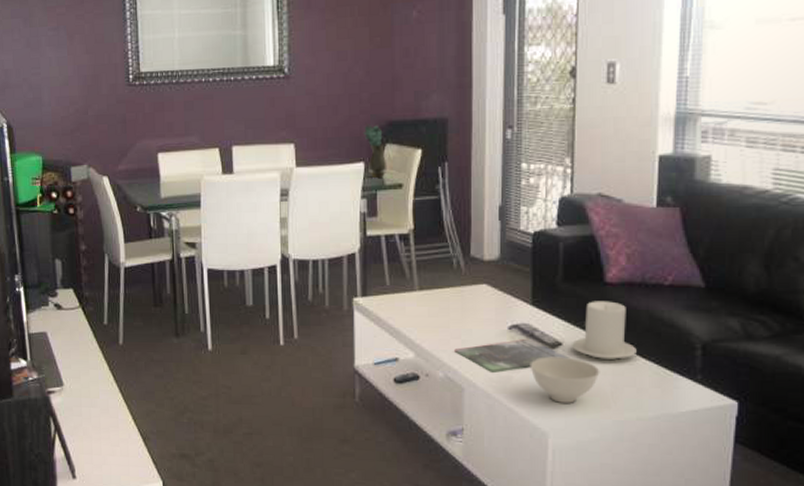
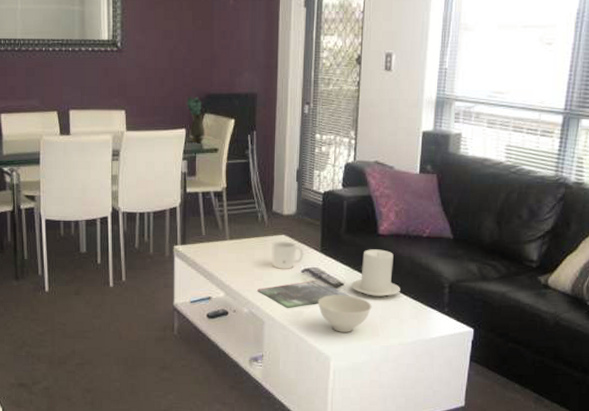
mug: none [471,291,511,327] -> present [272,241,304,270]

